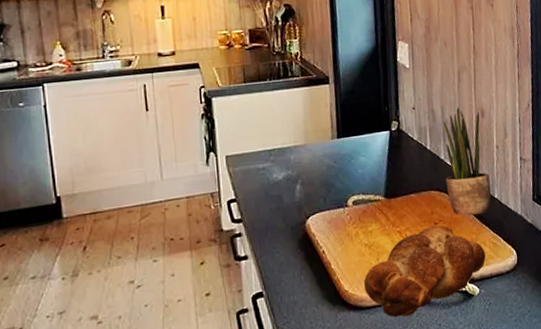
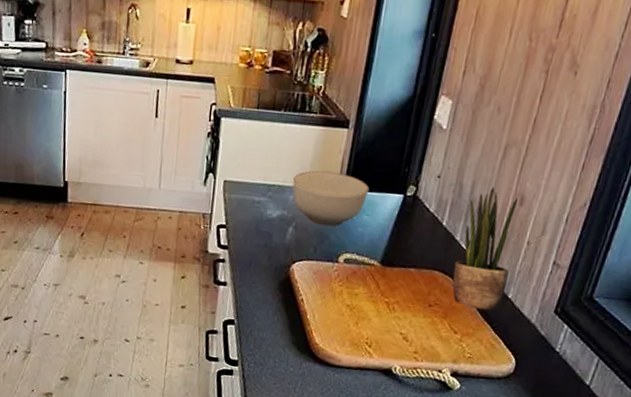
bowl: none [290,124,360,176] -> present [292,170,370,227]
bread loaf: present [364,225,486,317] -> none [336,306,479,387]

